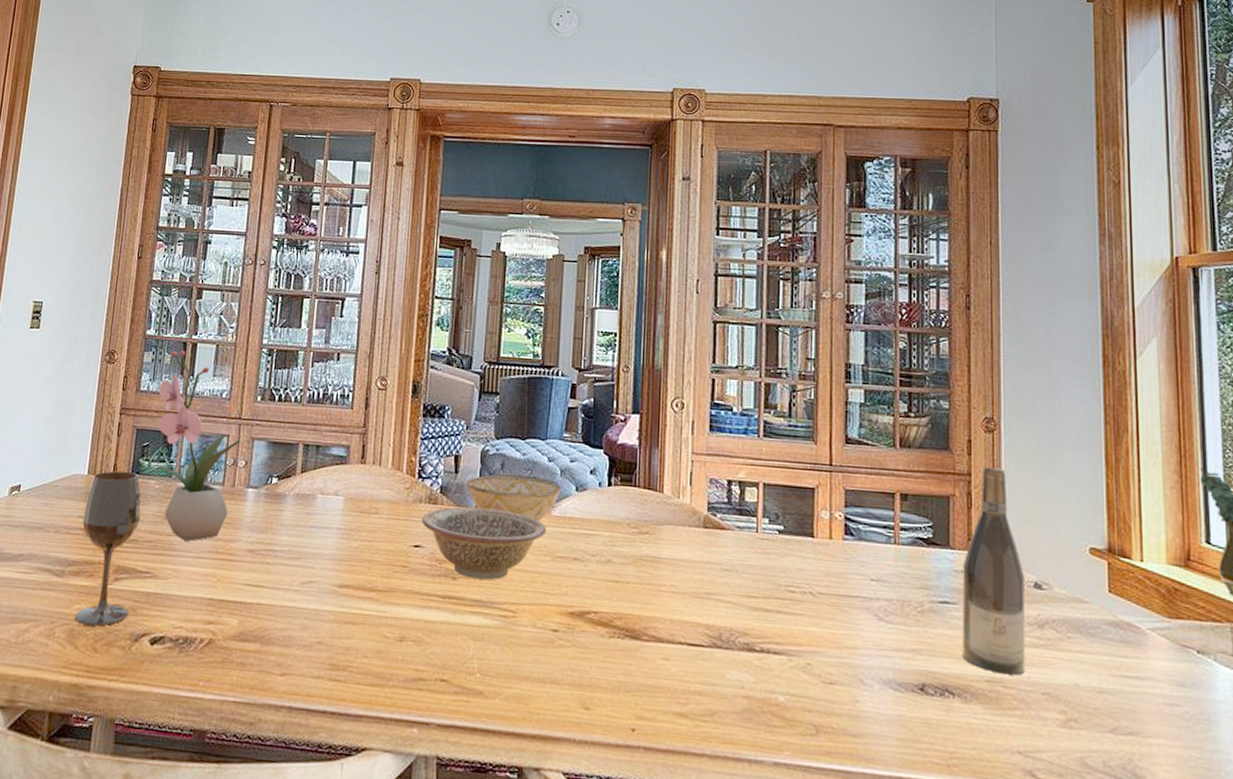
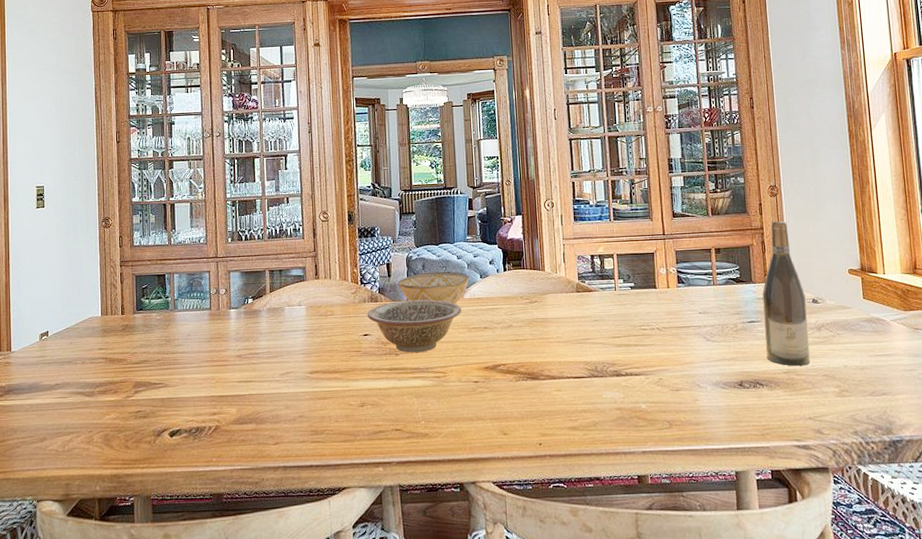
wine glass: present [74,471,141,626] -> none [103,310,150,430]
flower arrangement: present [154,350,241,542] -> none [148,210,220,357]

